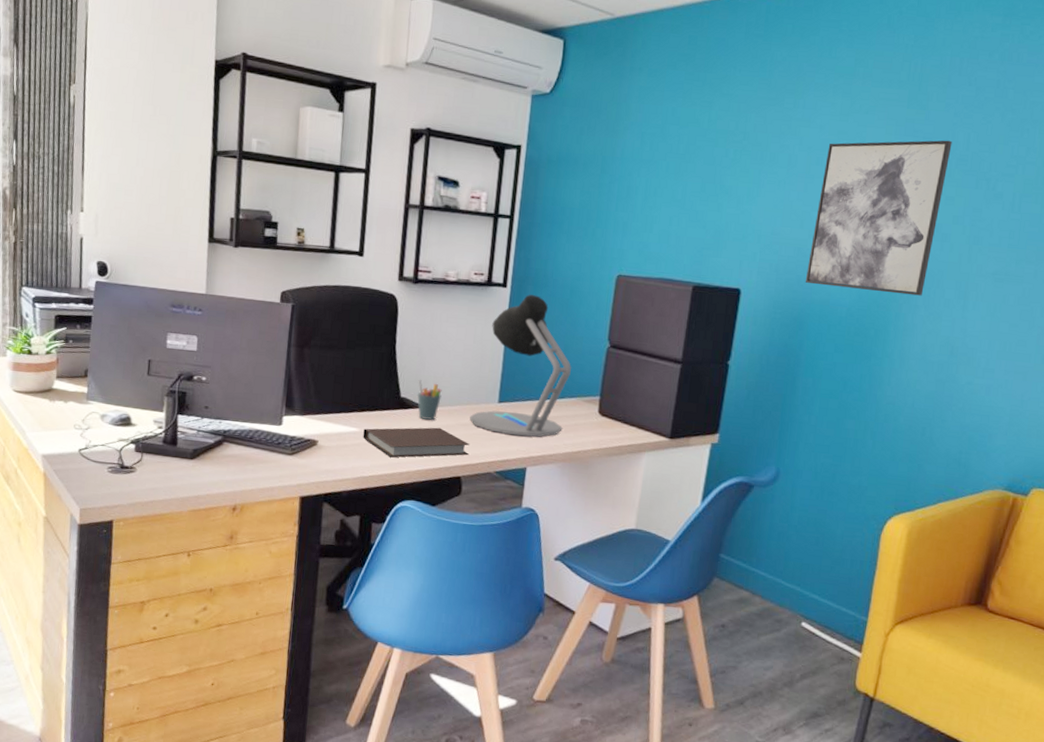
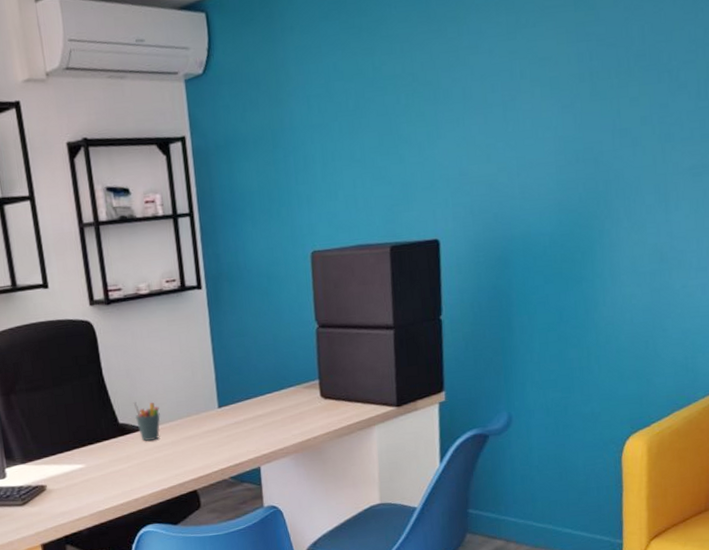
notebook: present [363,427,470,458] -> none [89,446,201,486]
desk lamp: present [470,294,571,437] -> none [193,290,288,438]
wall art: present [805,140,952,296] -> none [501,37,627,219]

